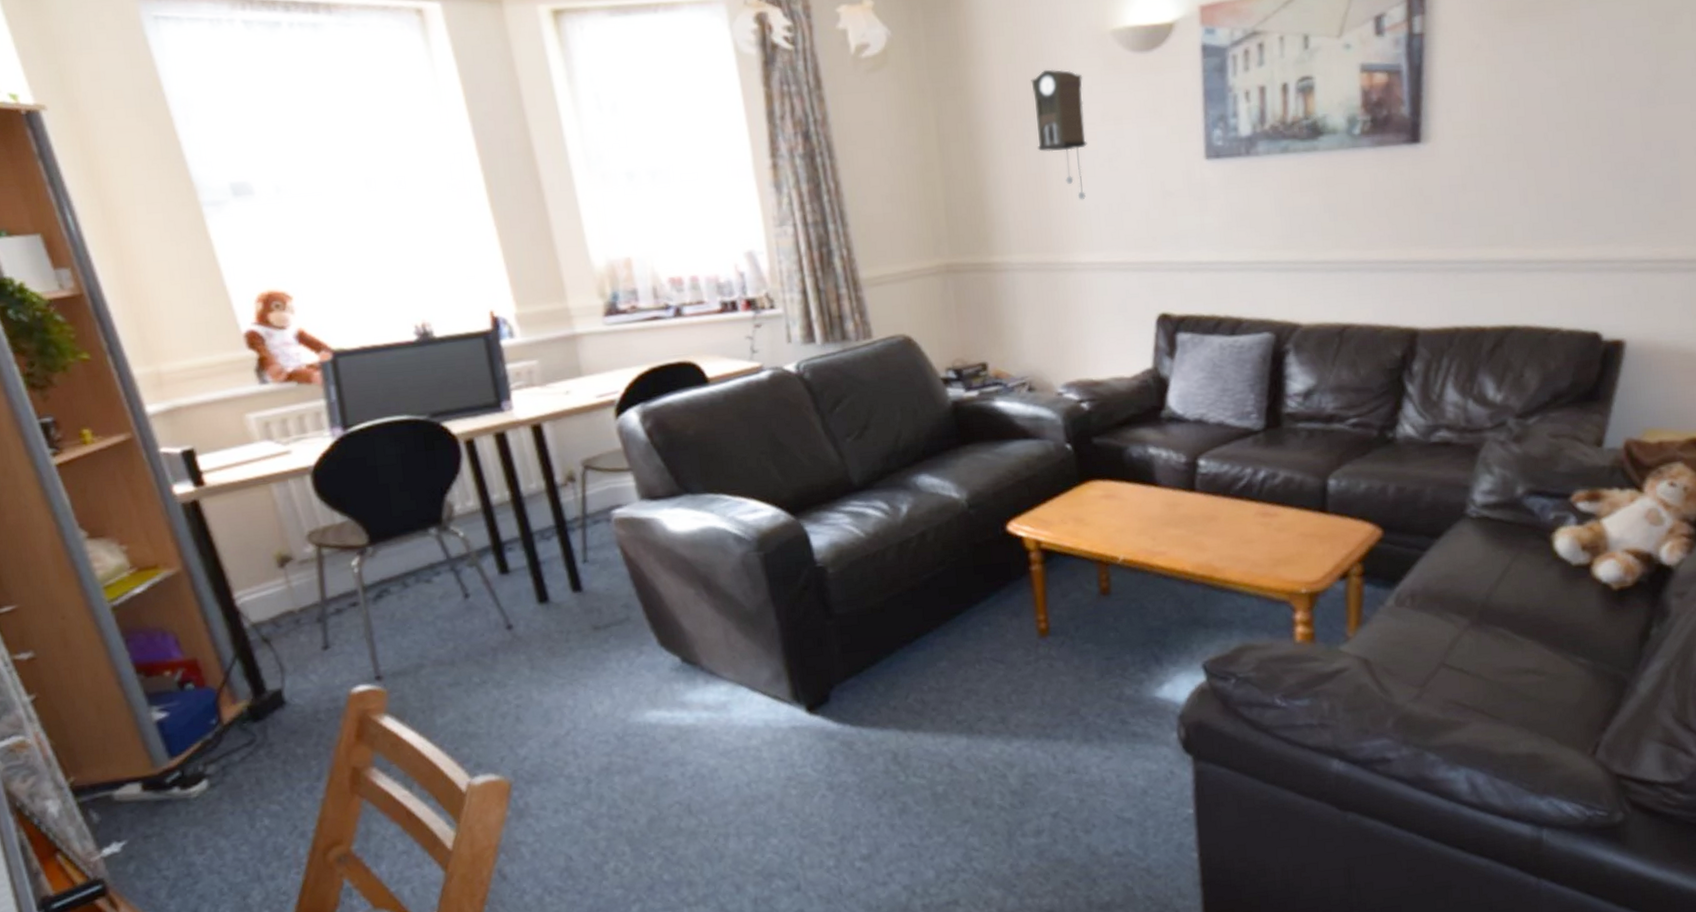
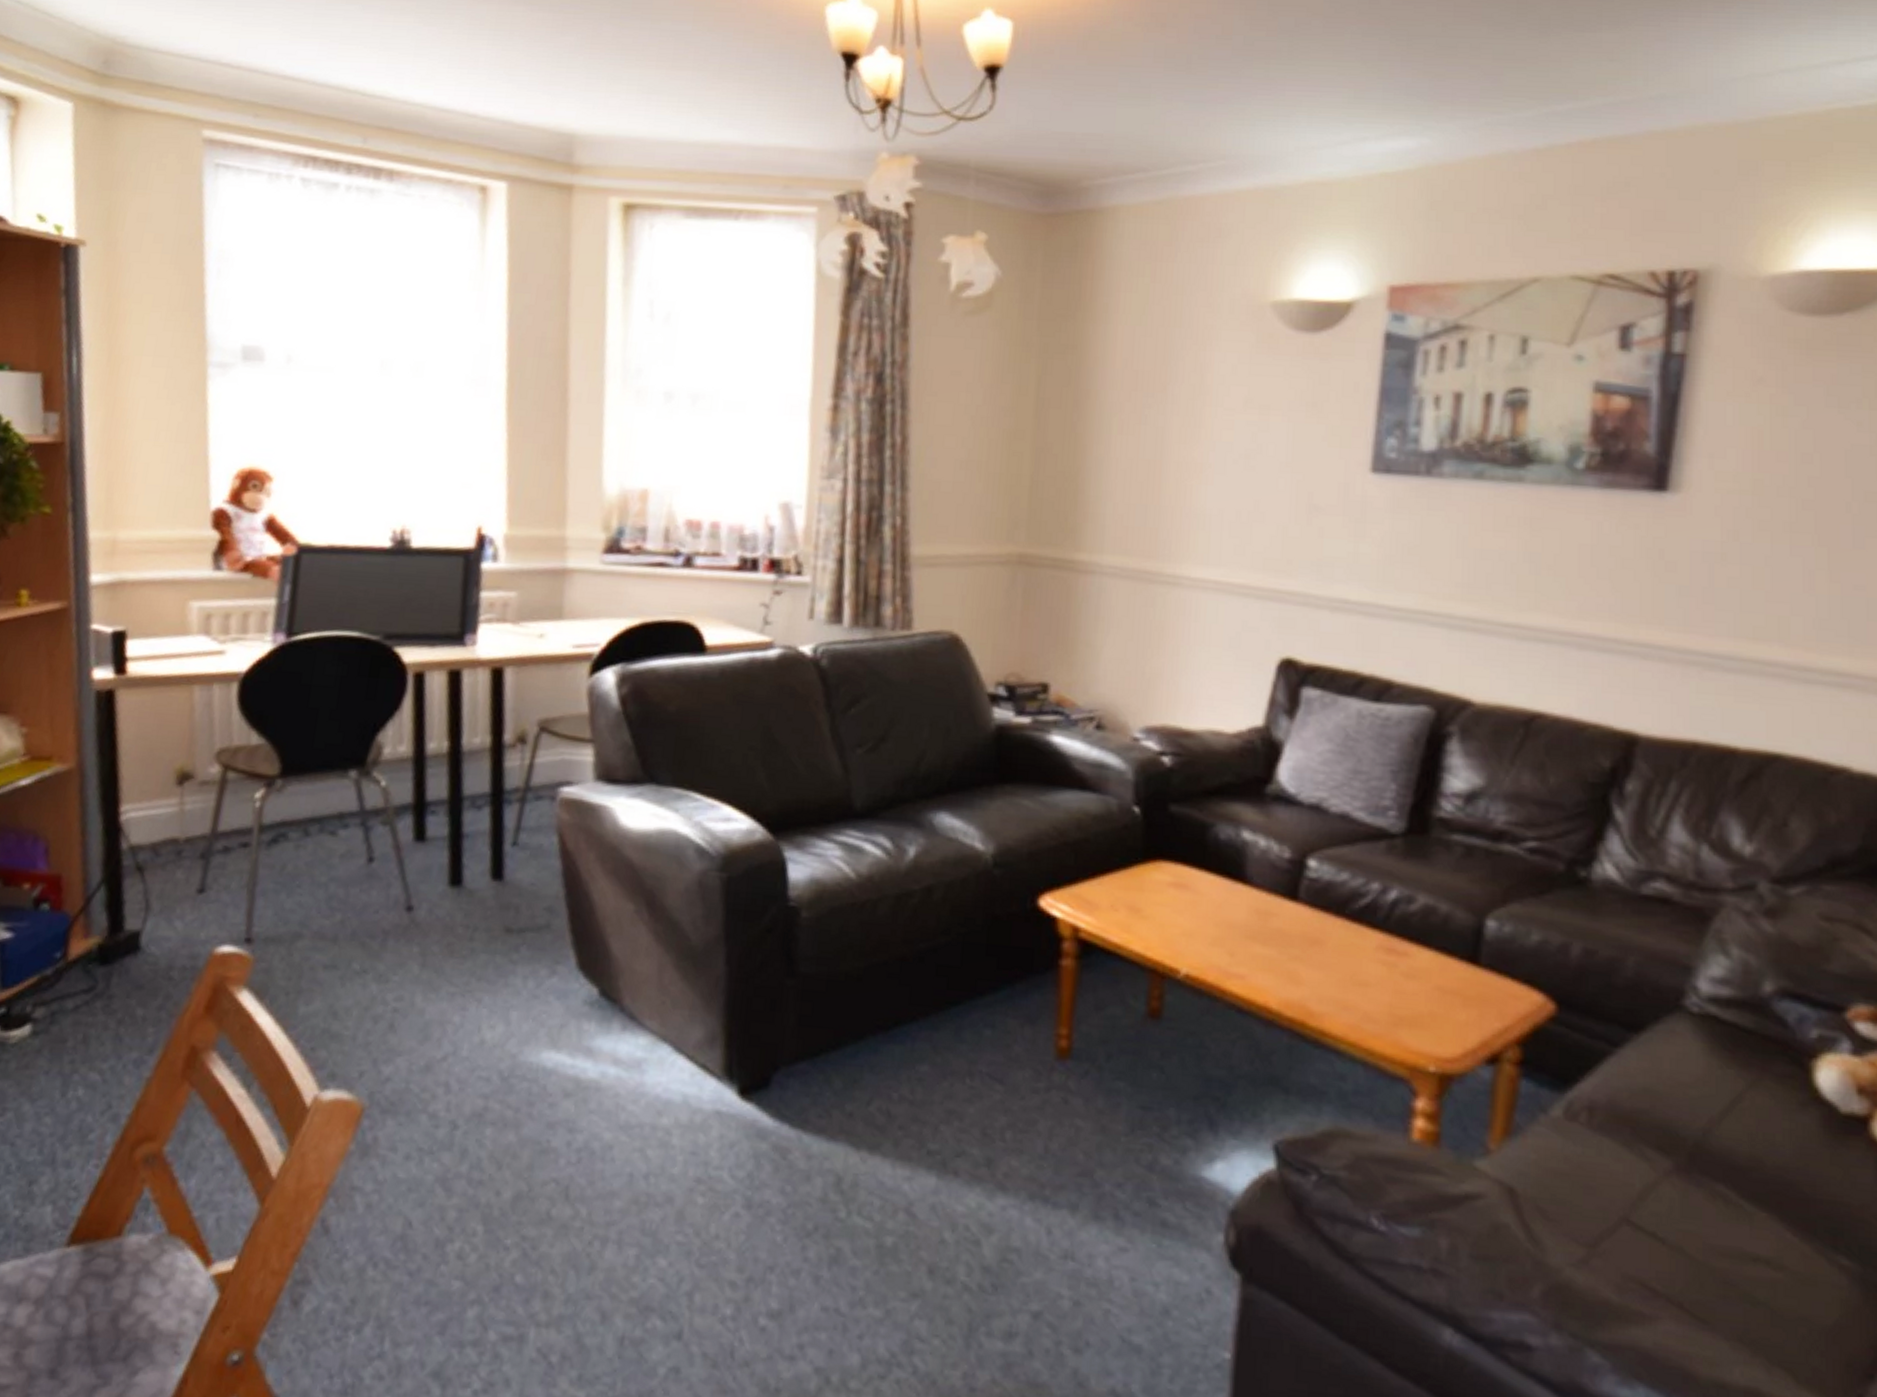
pendulum clock: present [1031,69,1087,200] -> none [1157,338,1228,501]

